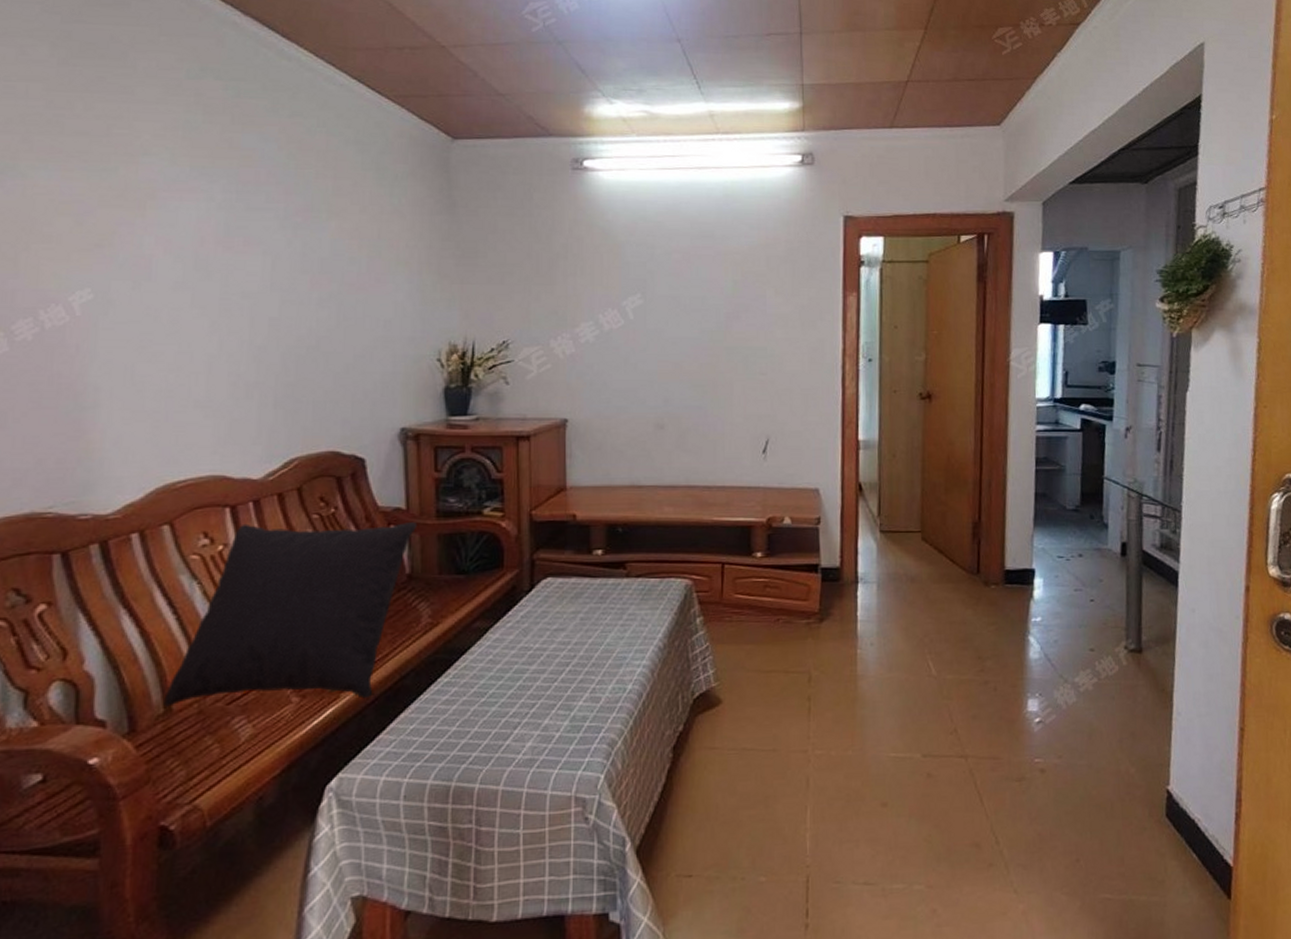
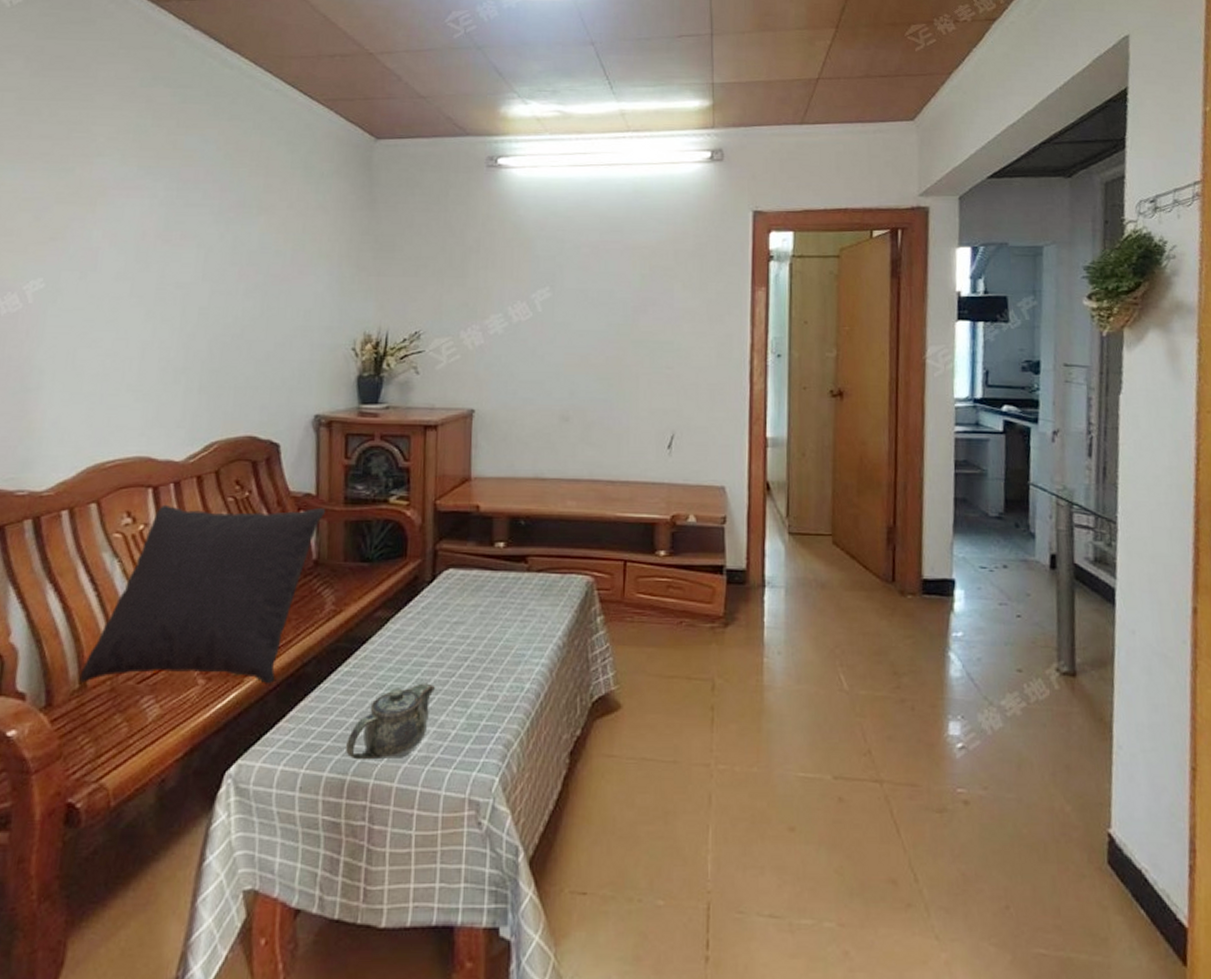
teapot: none [450,689,537,767] -> present [346,683,435,760]

